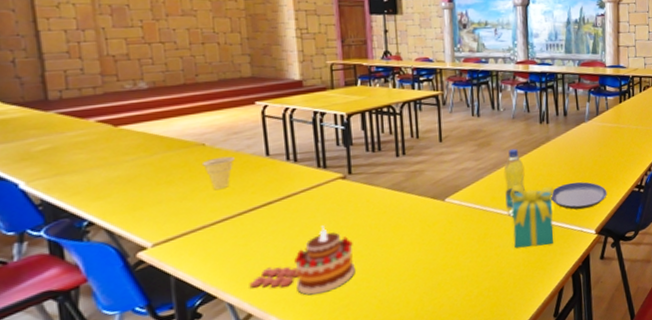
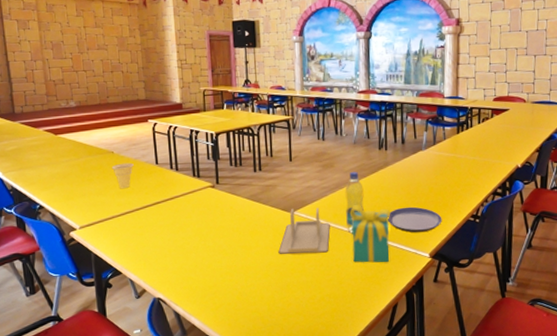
birthday cake: present [249,225,355,296] -> none [144,225,221,281]
napkin holder: none [427,191,488,249] -> present [278,207,330,254]

